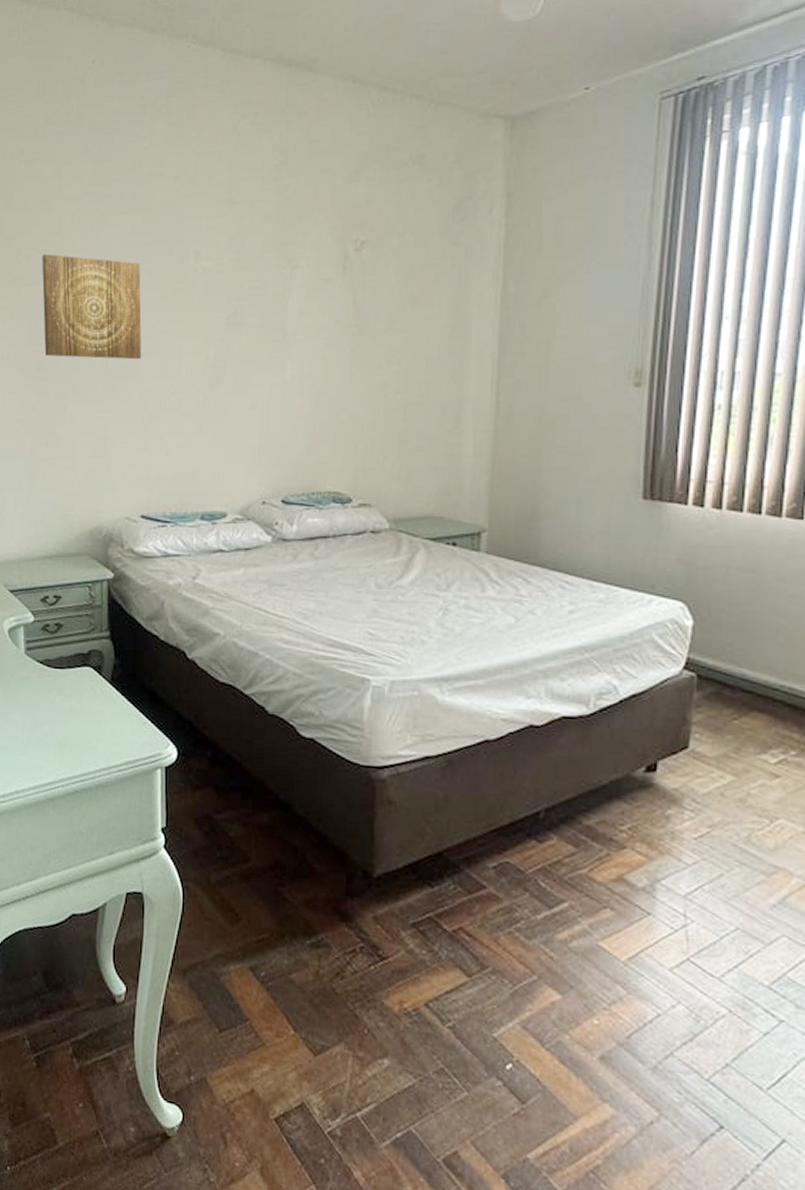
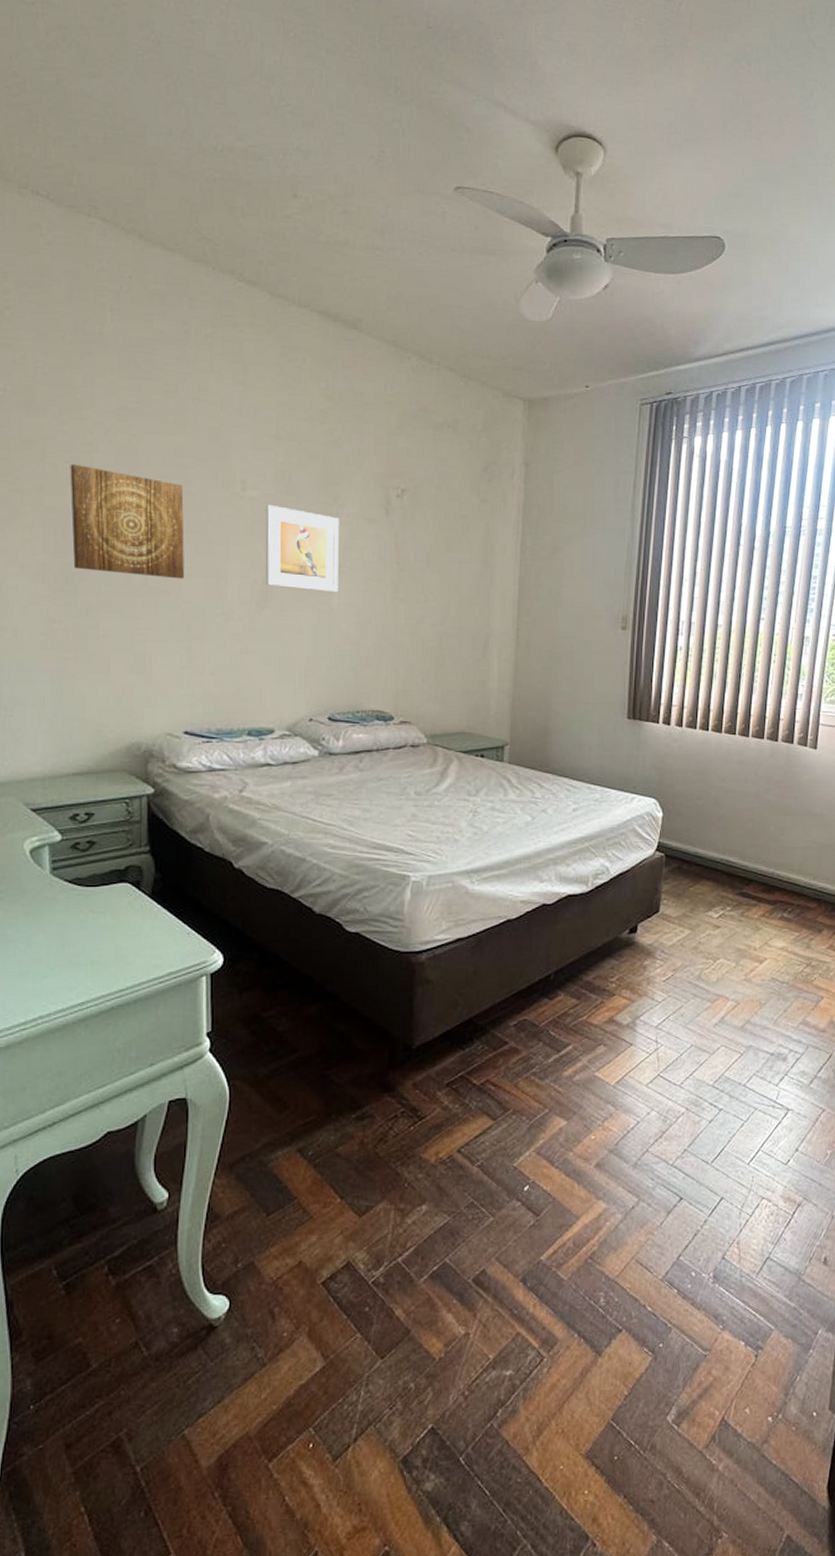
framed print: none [218,274,293,363] -> present [265,504,339,592]

